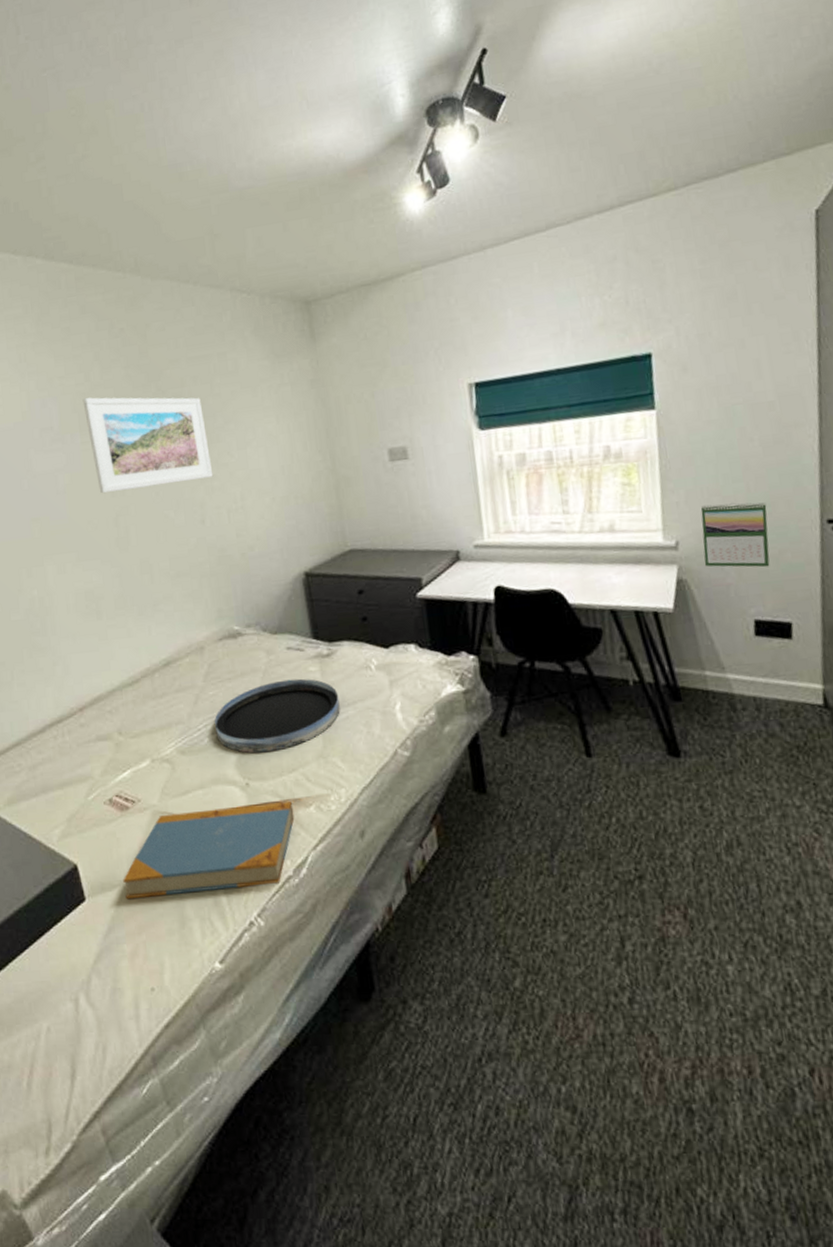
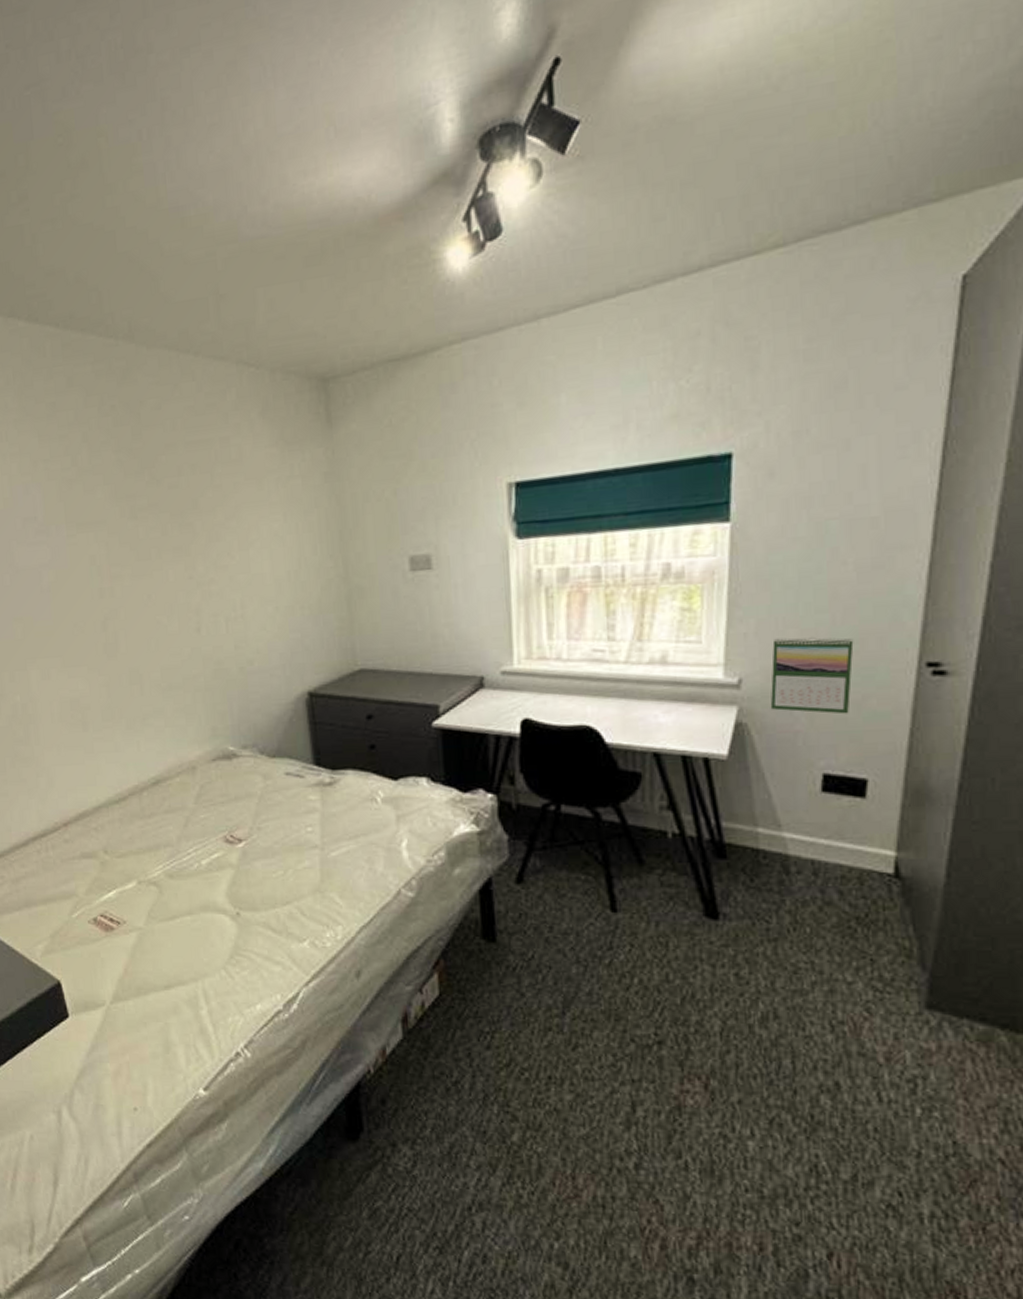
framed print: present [82,397,214,494] -> none [69,484,211,594]
book: present [123,800,295,900] -> none [107,934,287,1020]
tray: present [215,678,340,753] -> none [205,807,341,883]

